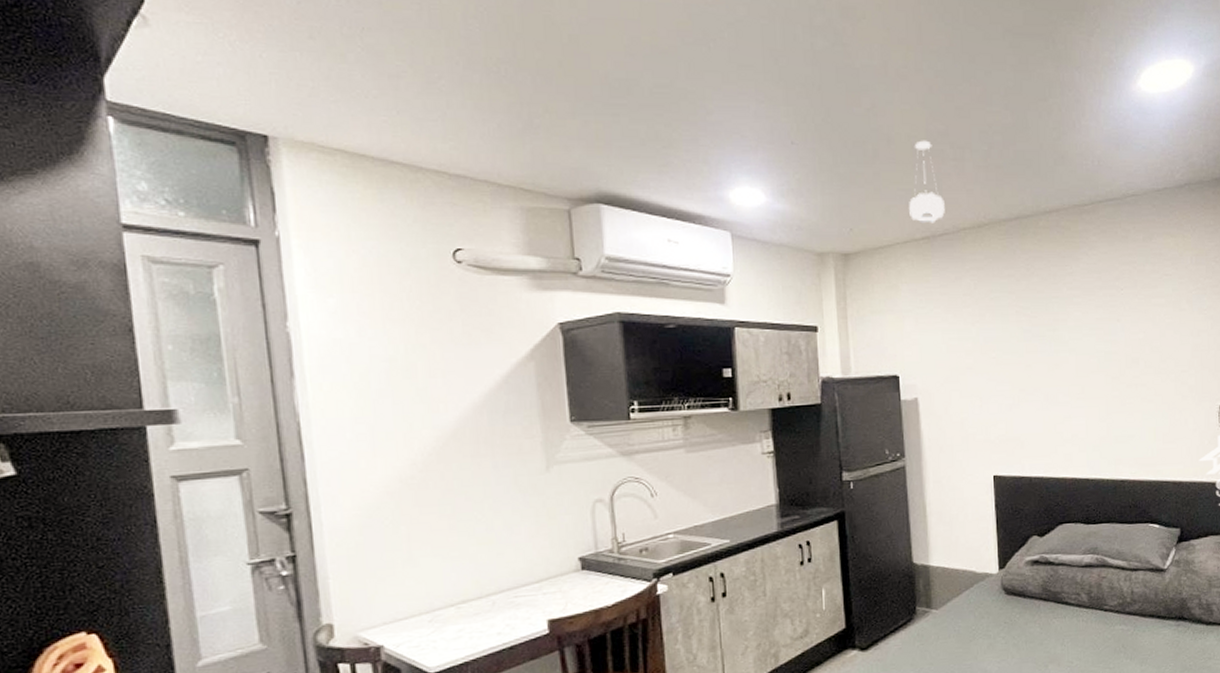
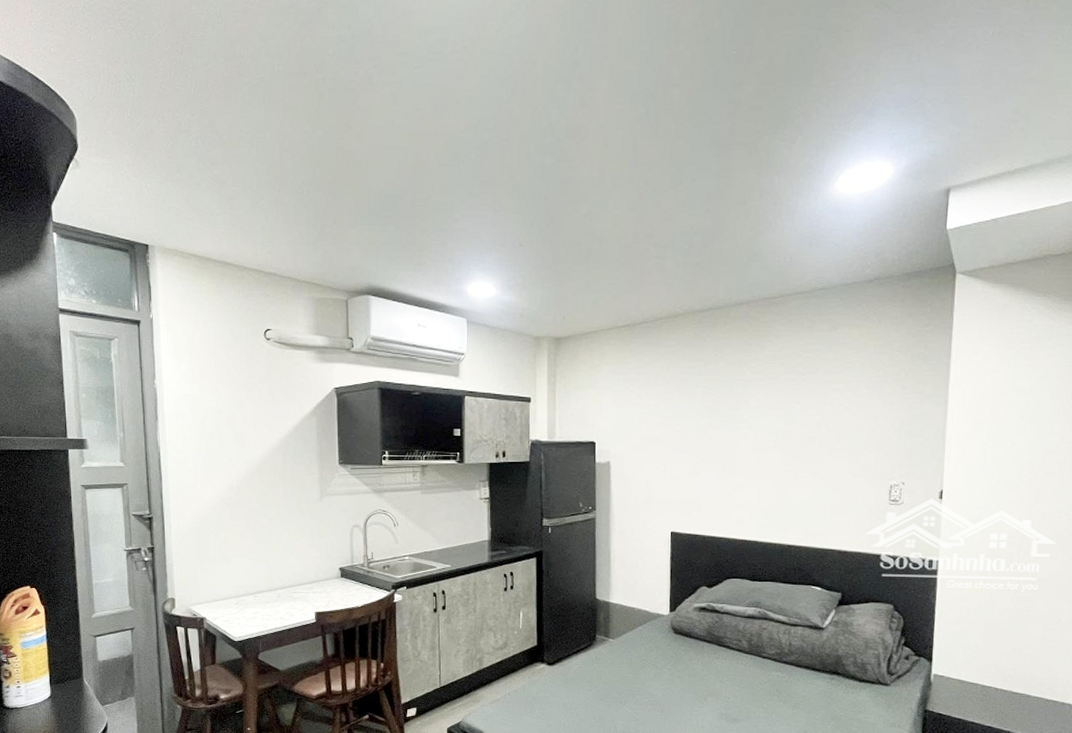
pendant light: present [909,140,945,224] -> none [614,241,646,313]

